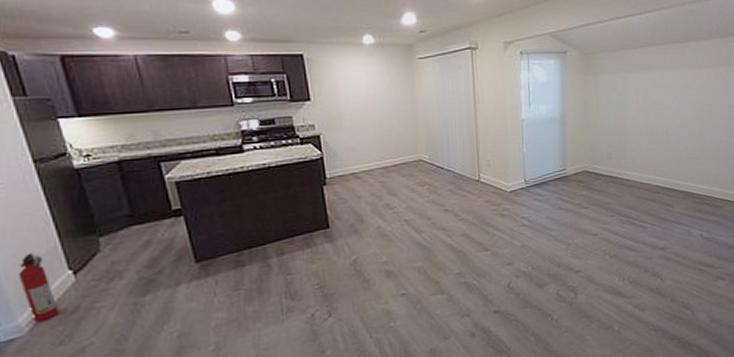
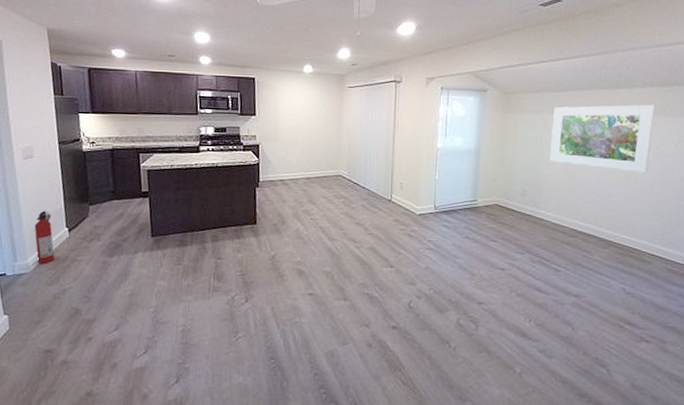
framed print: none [631,56,721,124] -> present [549,104,656,173]

